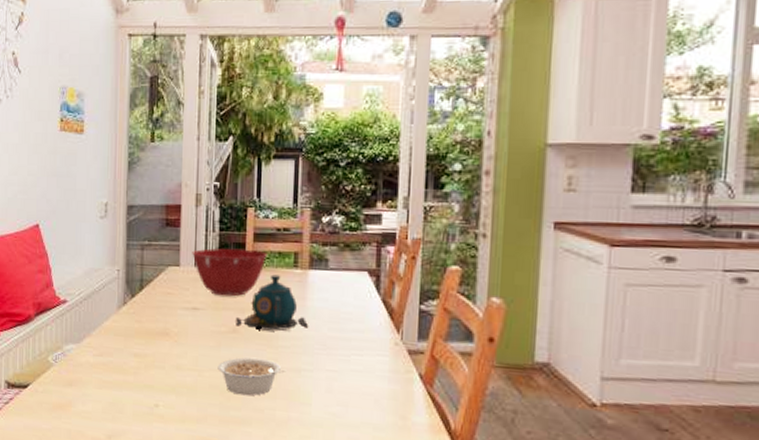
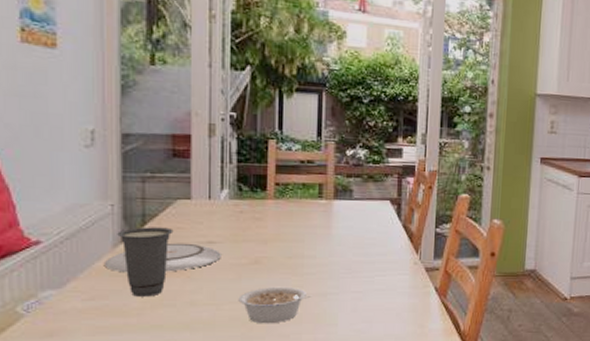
plate: none [111,307,204,335] -> present [105,242,221,273]
cup: none [121,291,165,358] -> present [117,227,174,297]
mixing bowl: present [192,248,267,297] -> none [206,180,291,229]
teapot: present [236,274,309,332] -> none [258,205,335,261]

